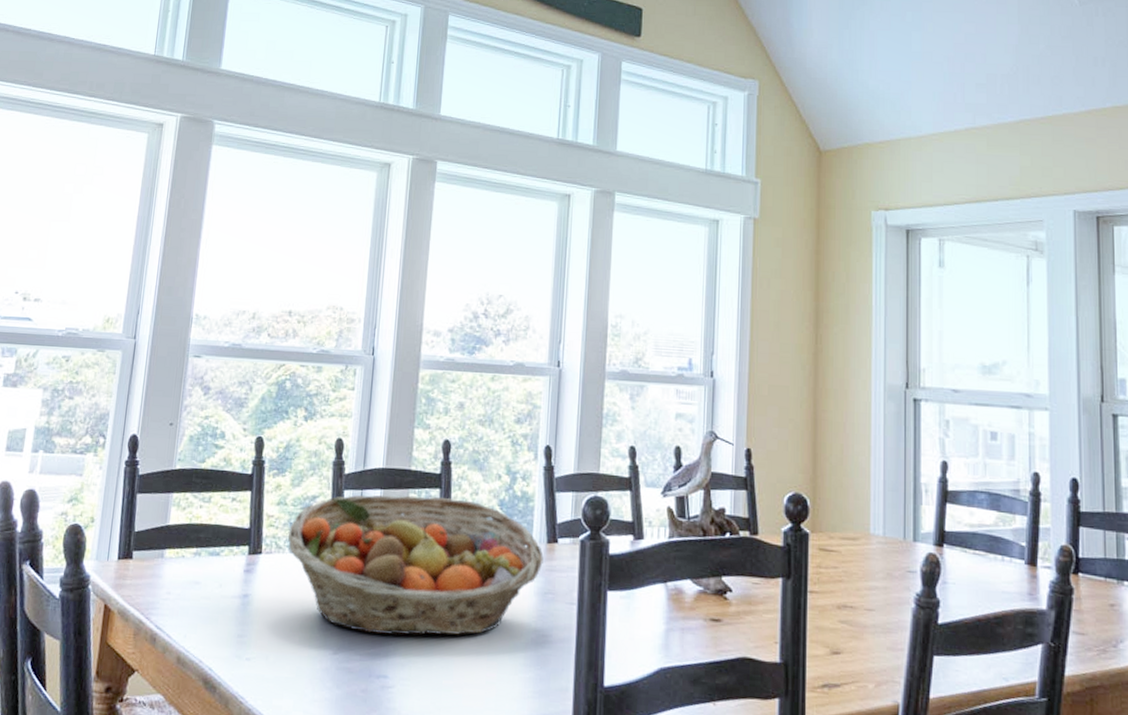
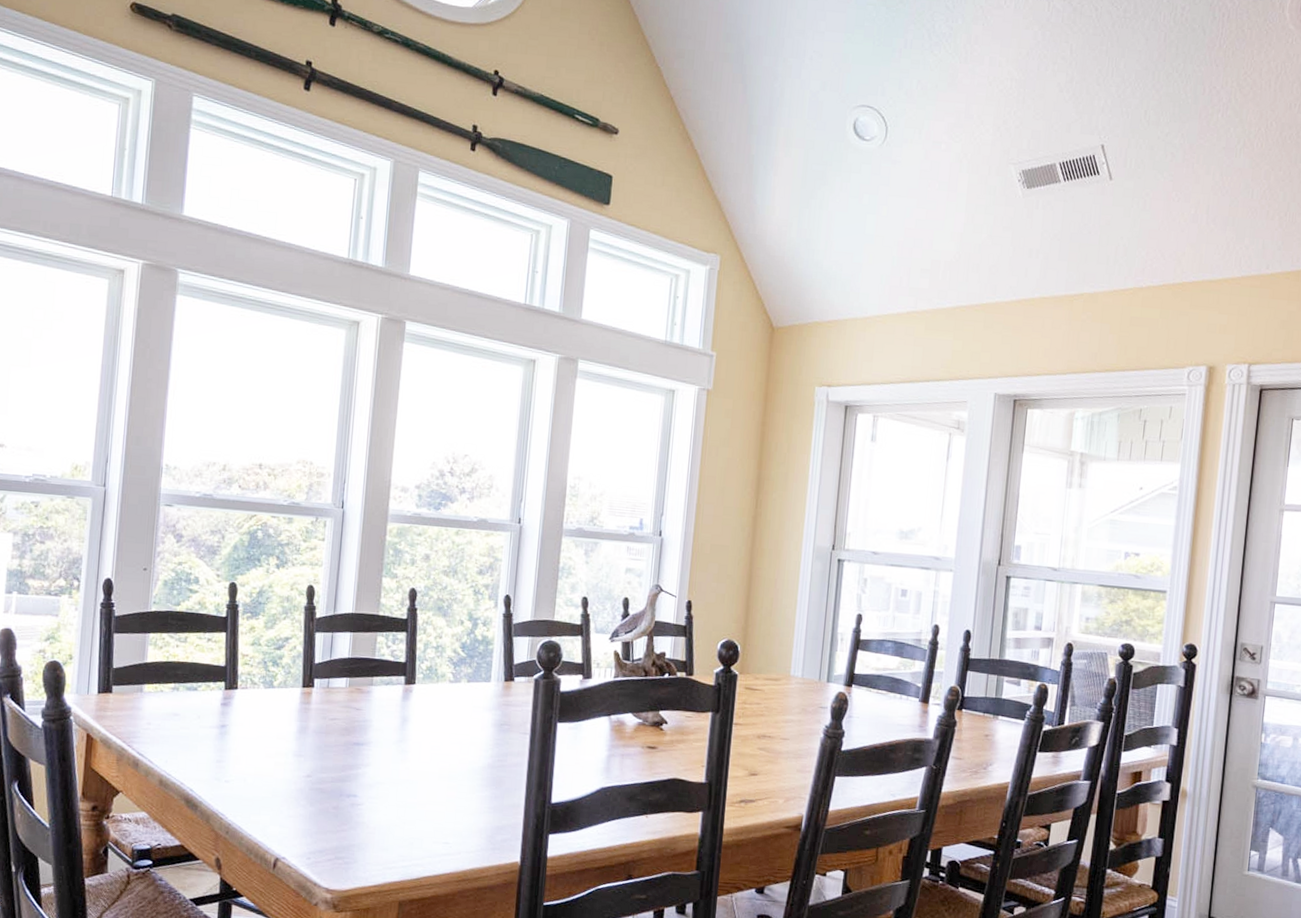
fruit basket: present [287,494,544,636] -> none [262,637,501,761]

